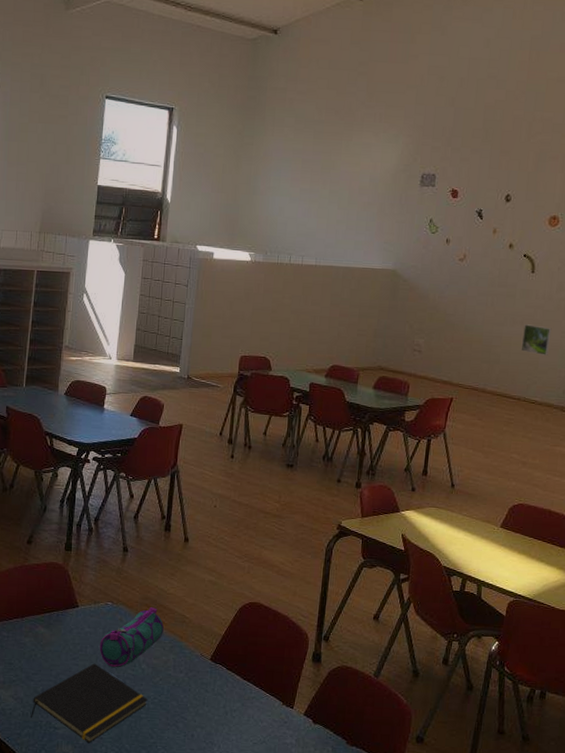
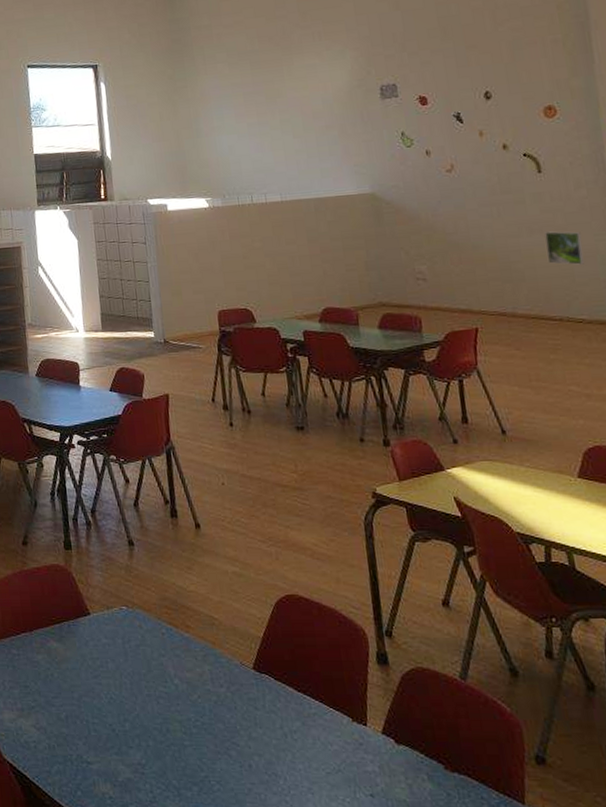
notepad: present [30,663,148,744] -> none [57,681,189,781]
pencil case: present [99,607,164,668] -> none [121,609,192,685]

